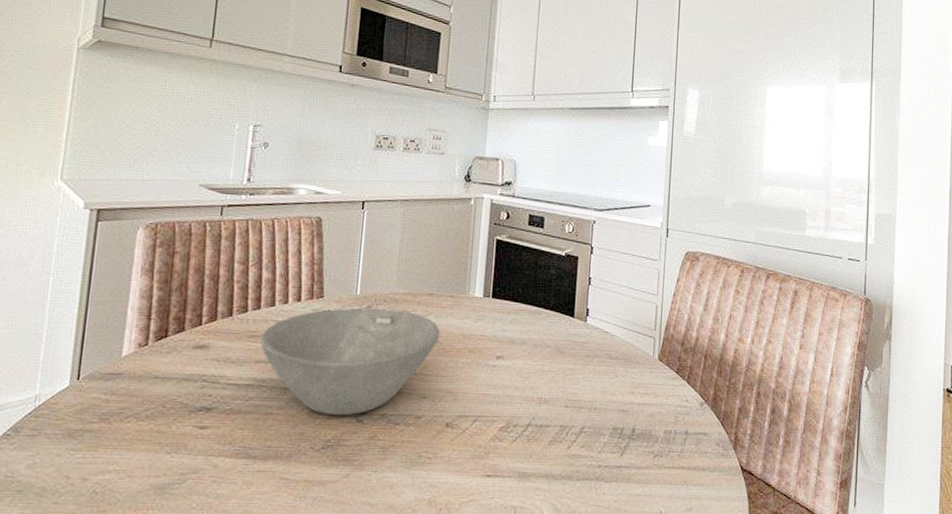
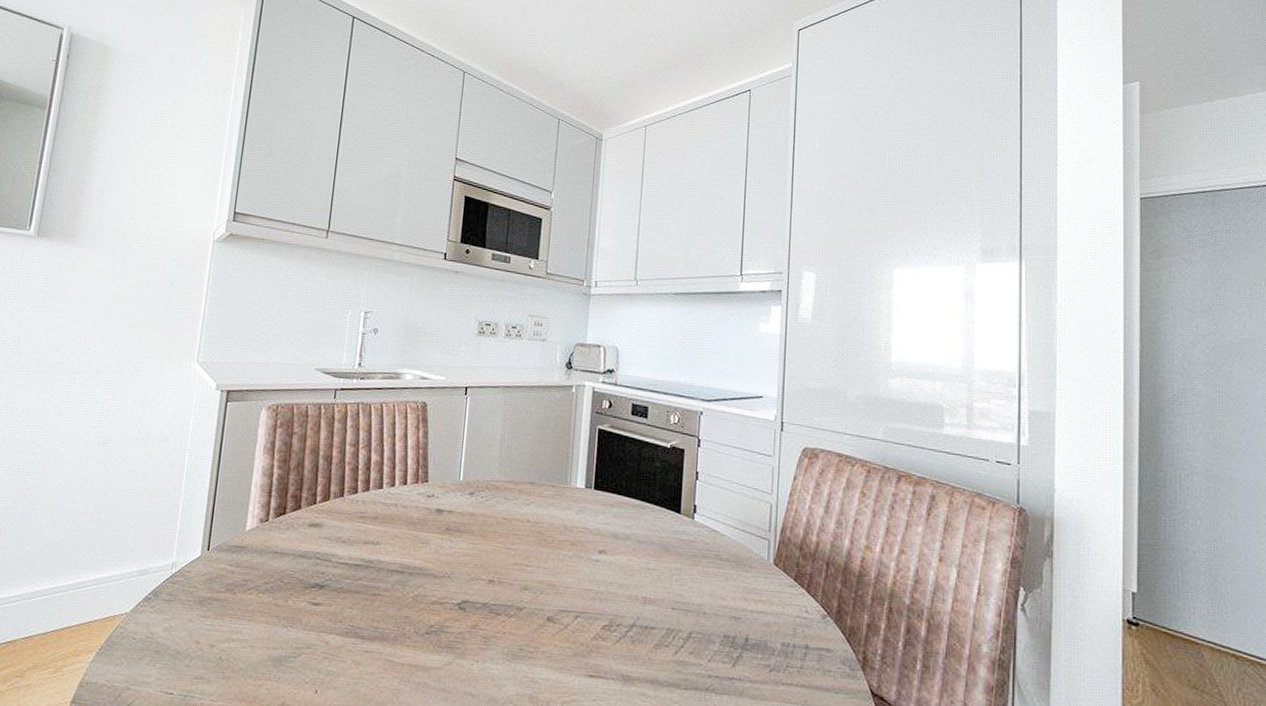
bowl: present [260,308,440,416] -> none [369,493,542,602]

